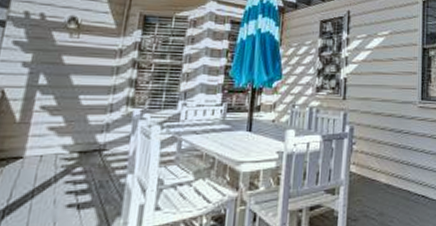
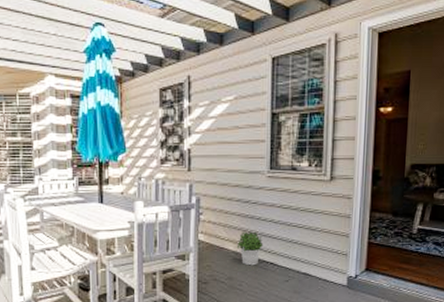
potted plant: none [388,162,415,200] -> present [236,231,264,266]

